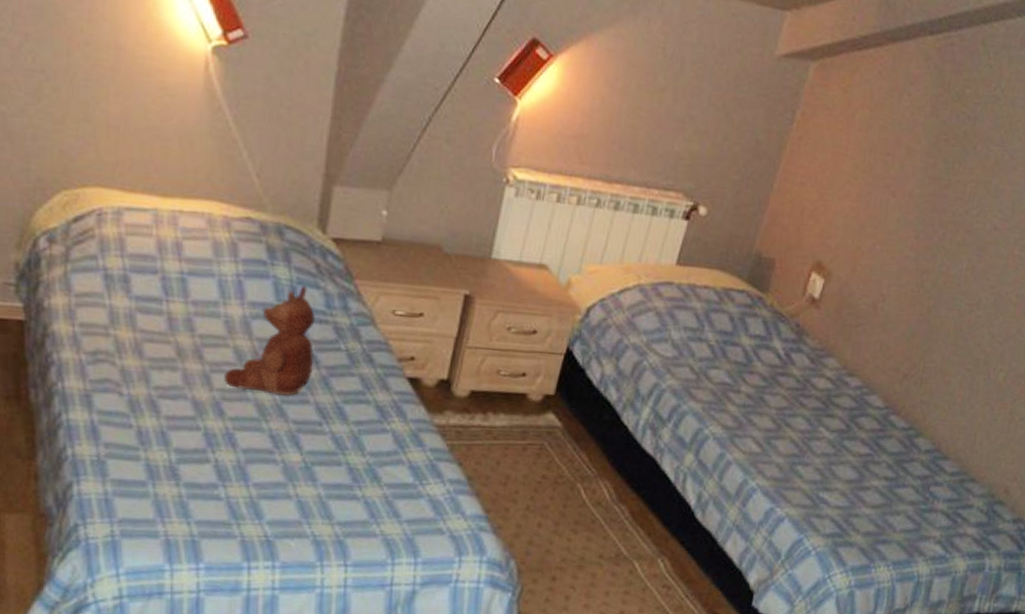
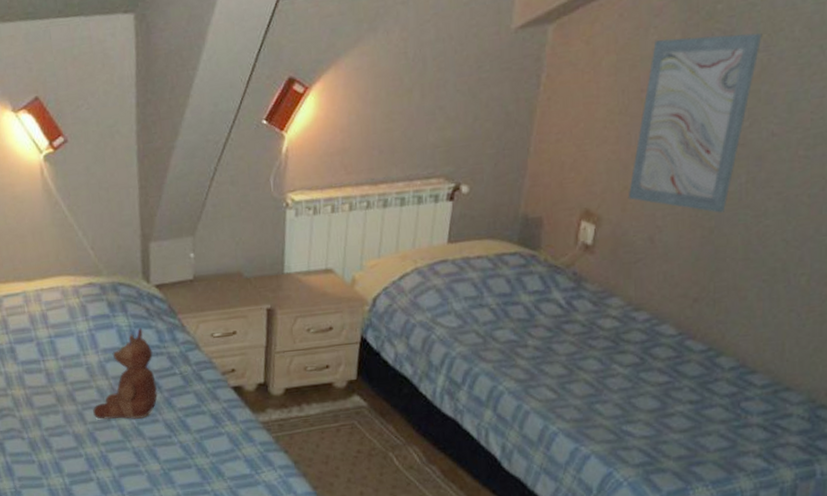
wall art: none [859,107,1000,294] -> present [628,33,762,213]

